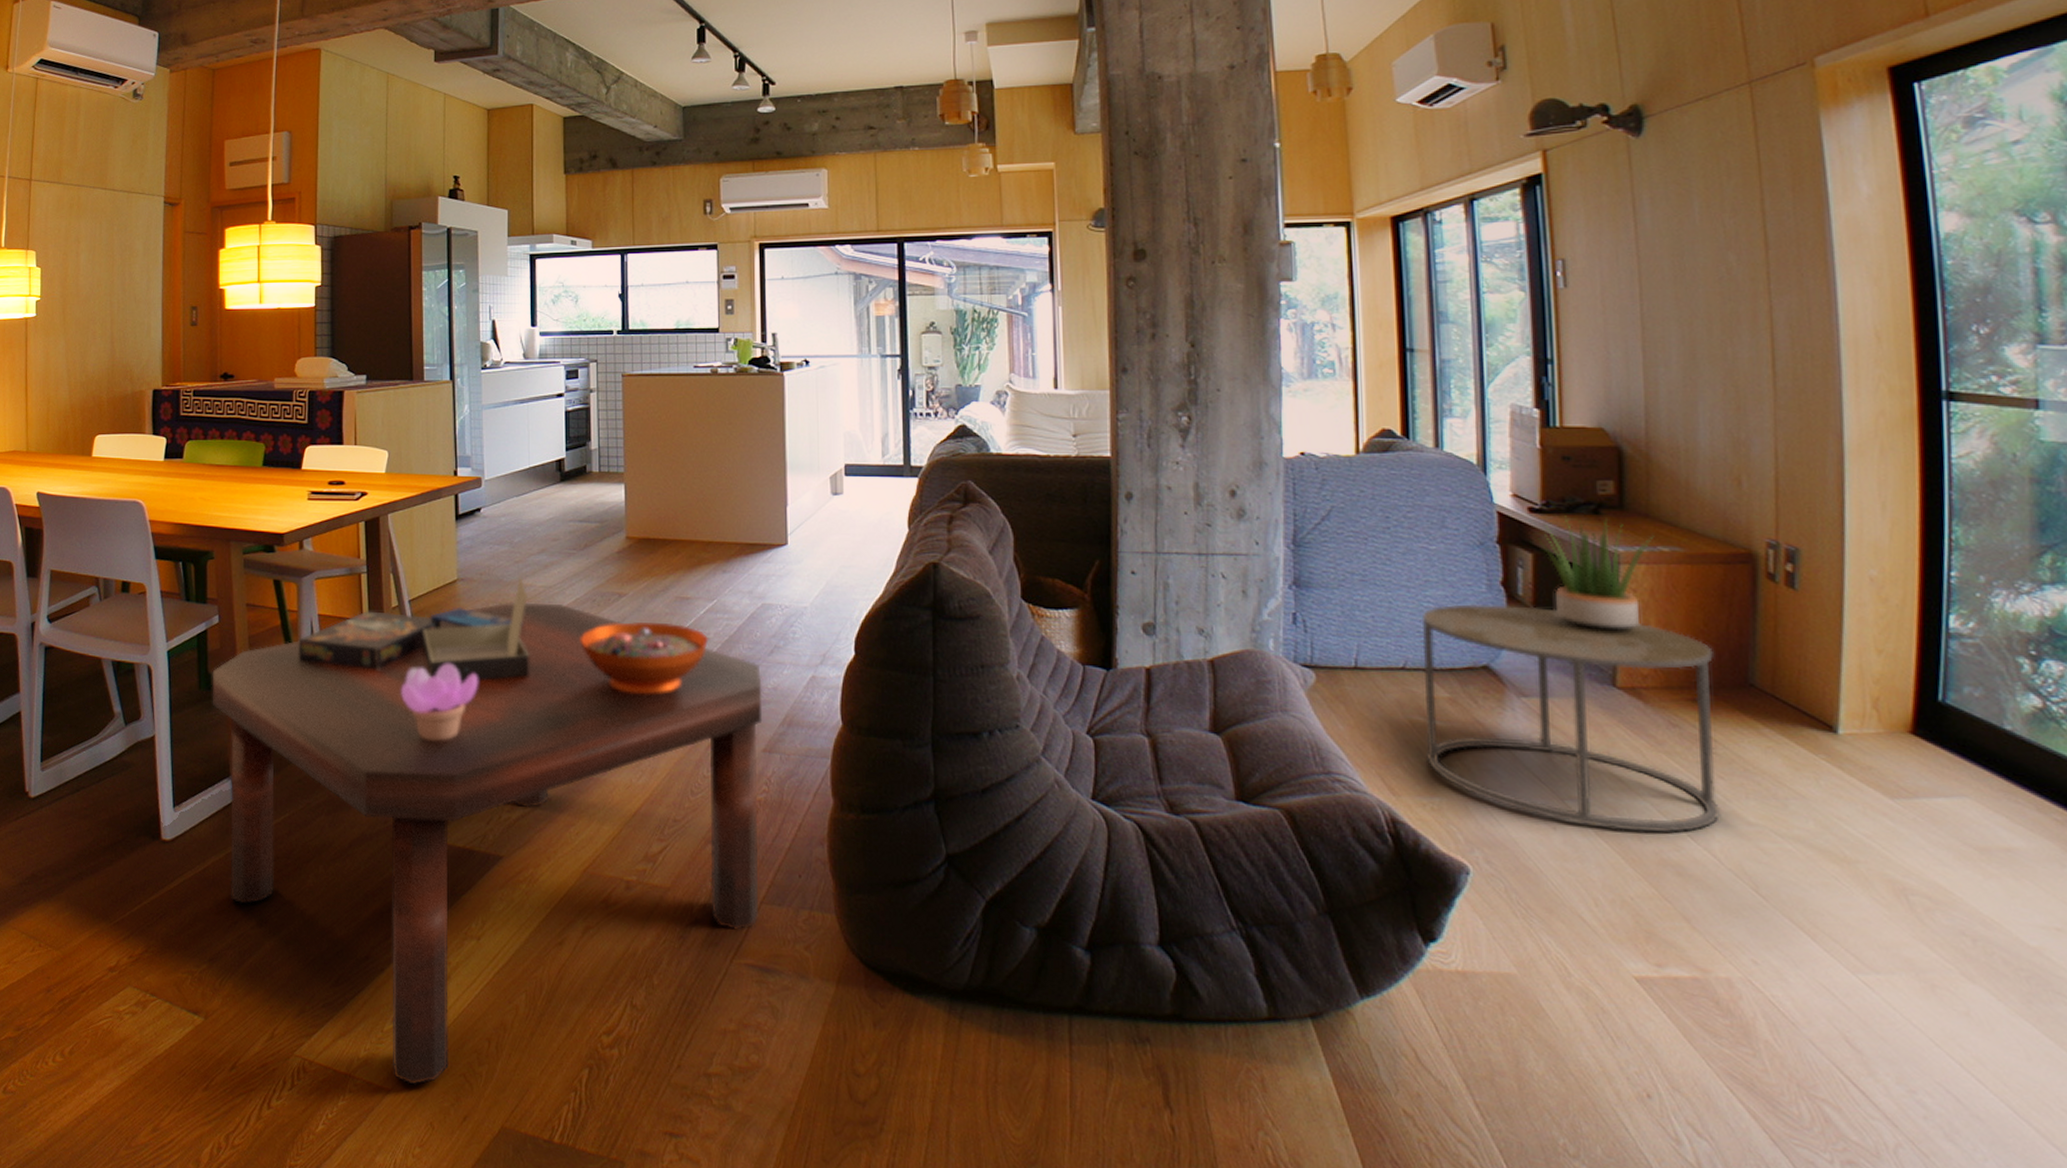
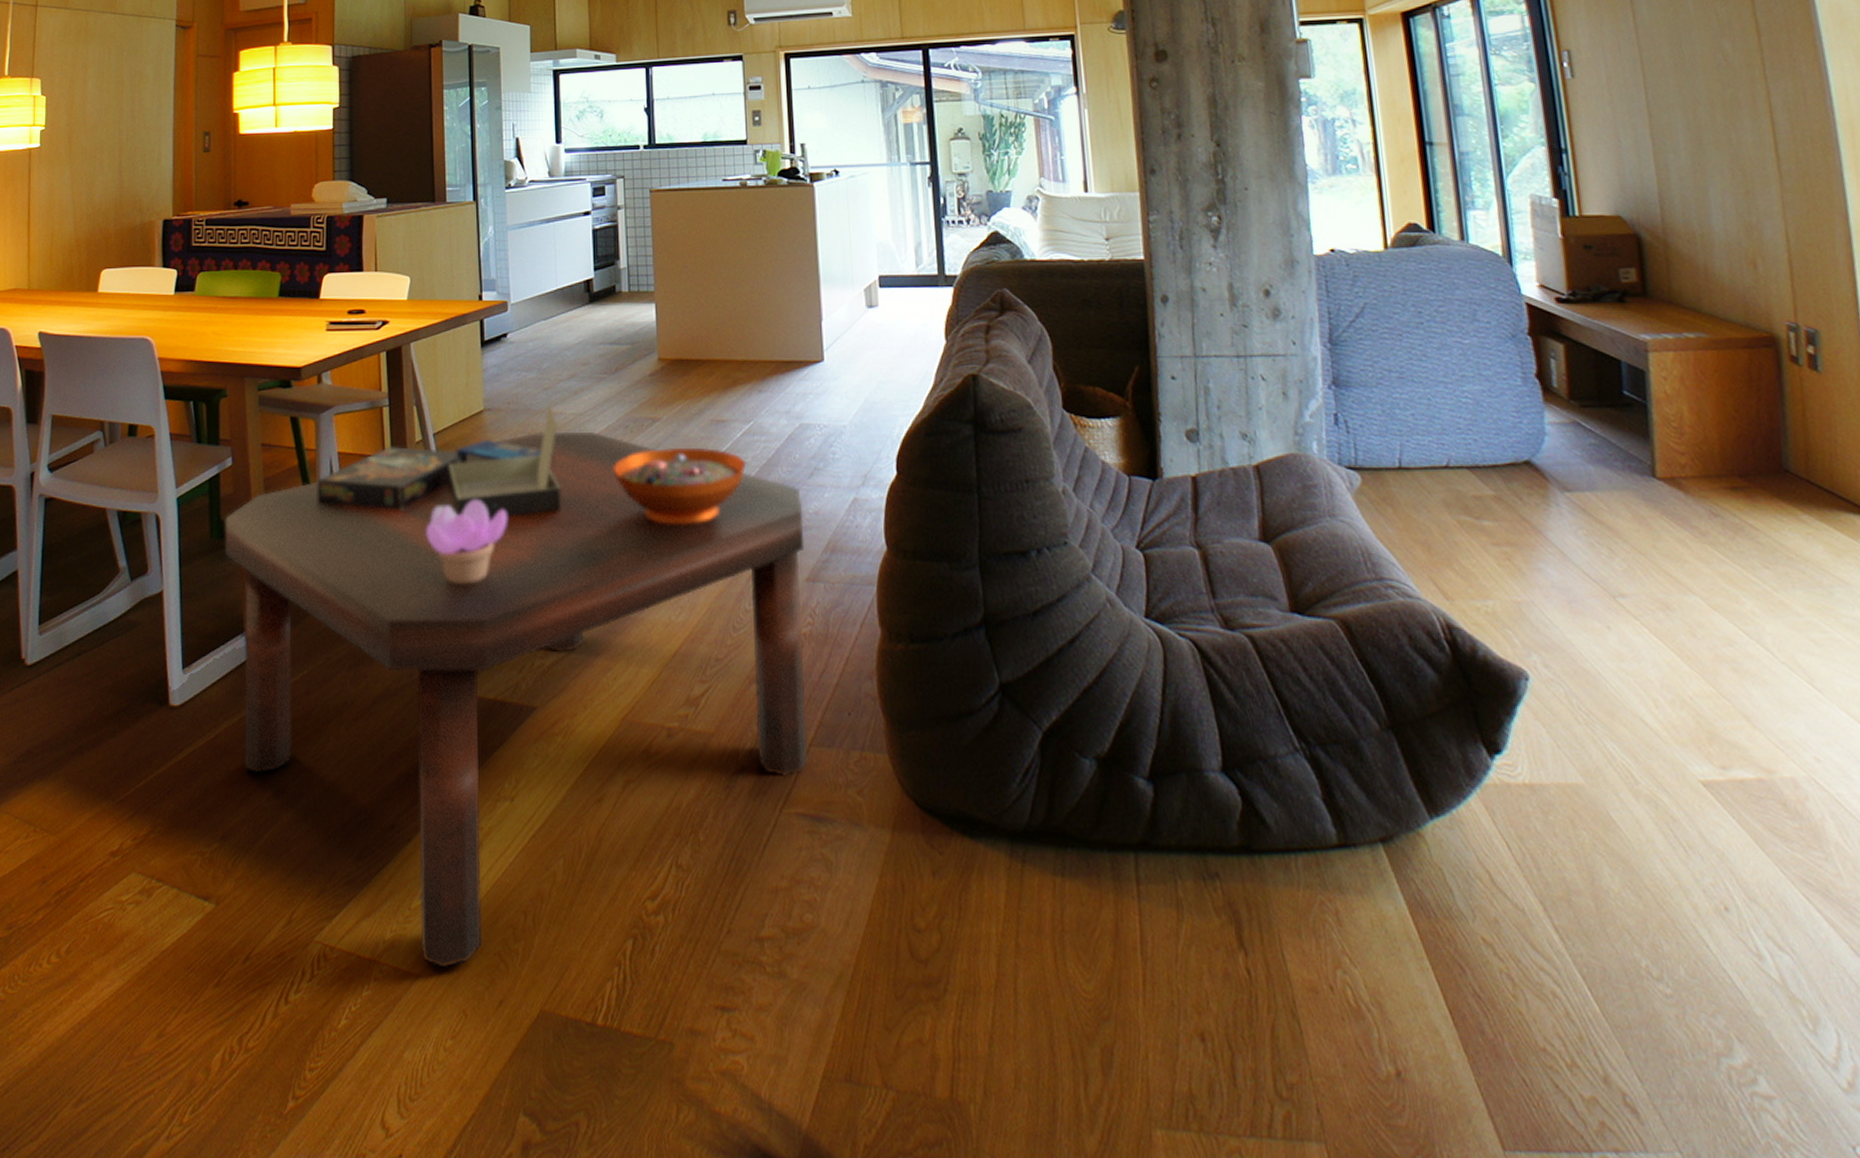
side table: present [1421,604,1722,833] -> none [1461,398,1770,628]
potted plant: present [1534,515,1655,632] -> none [1564,305,1679,422]

